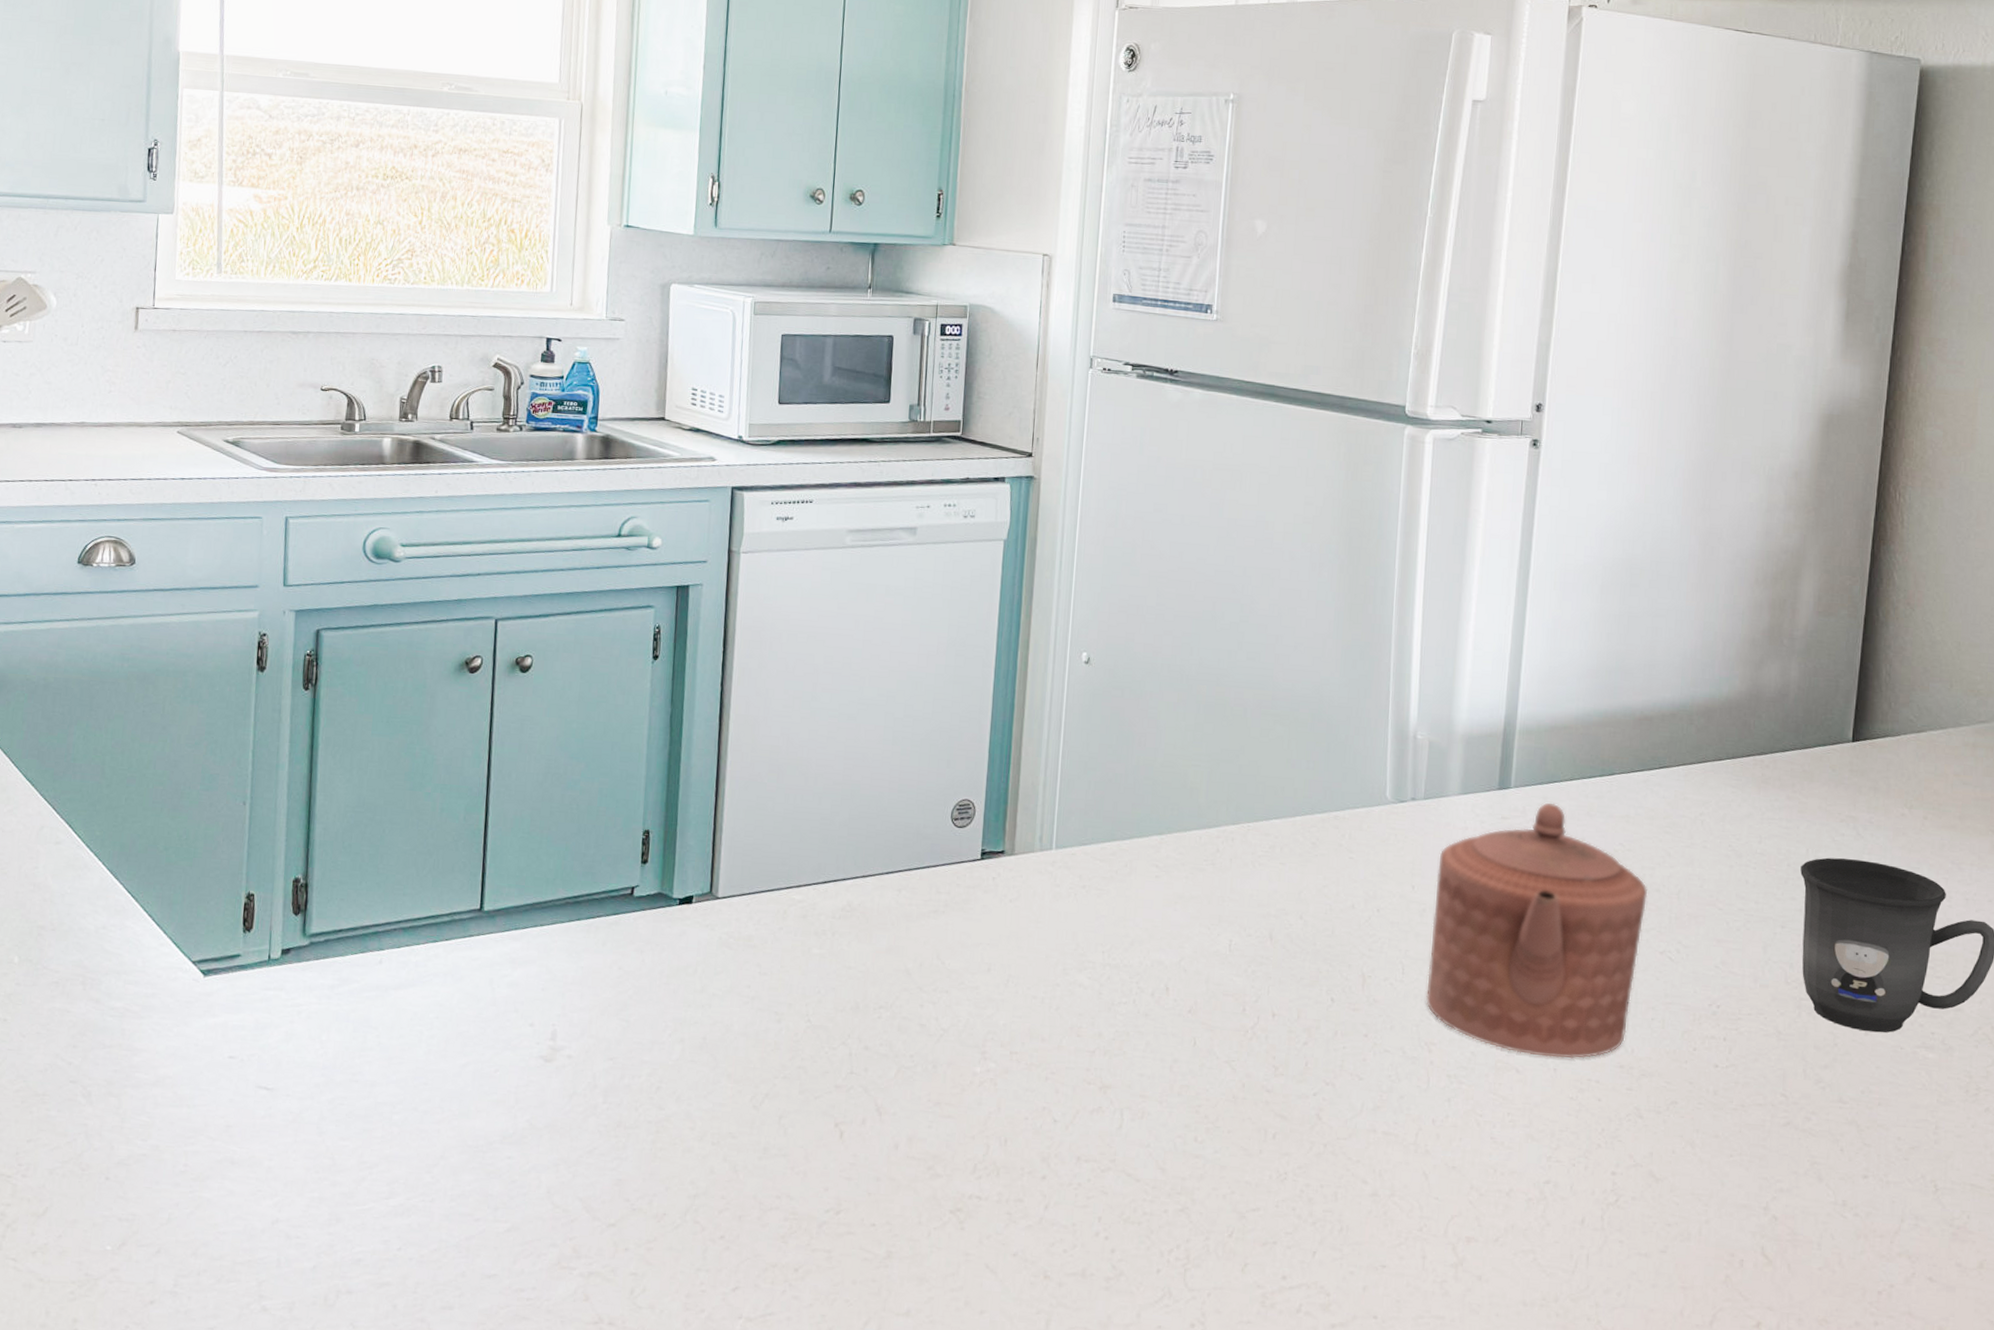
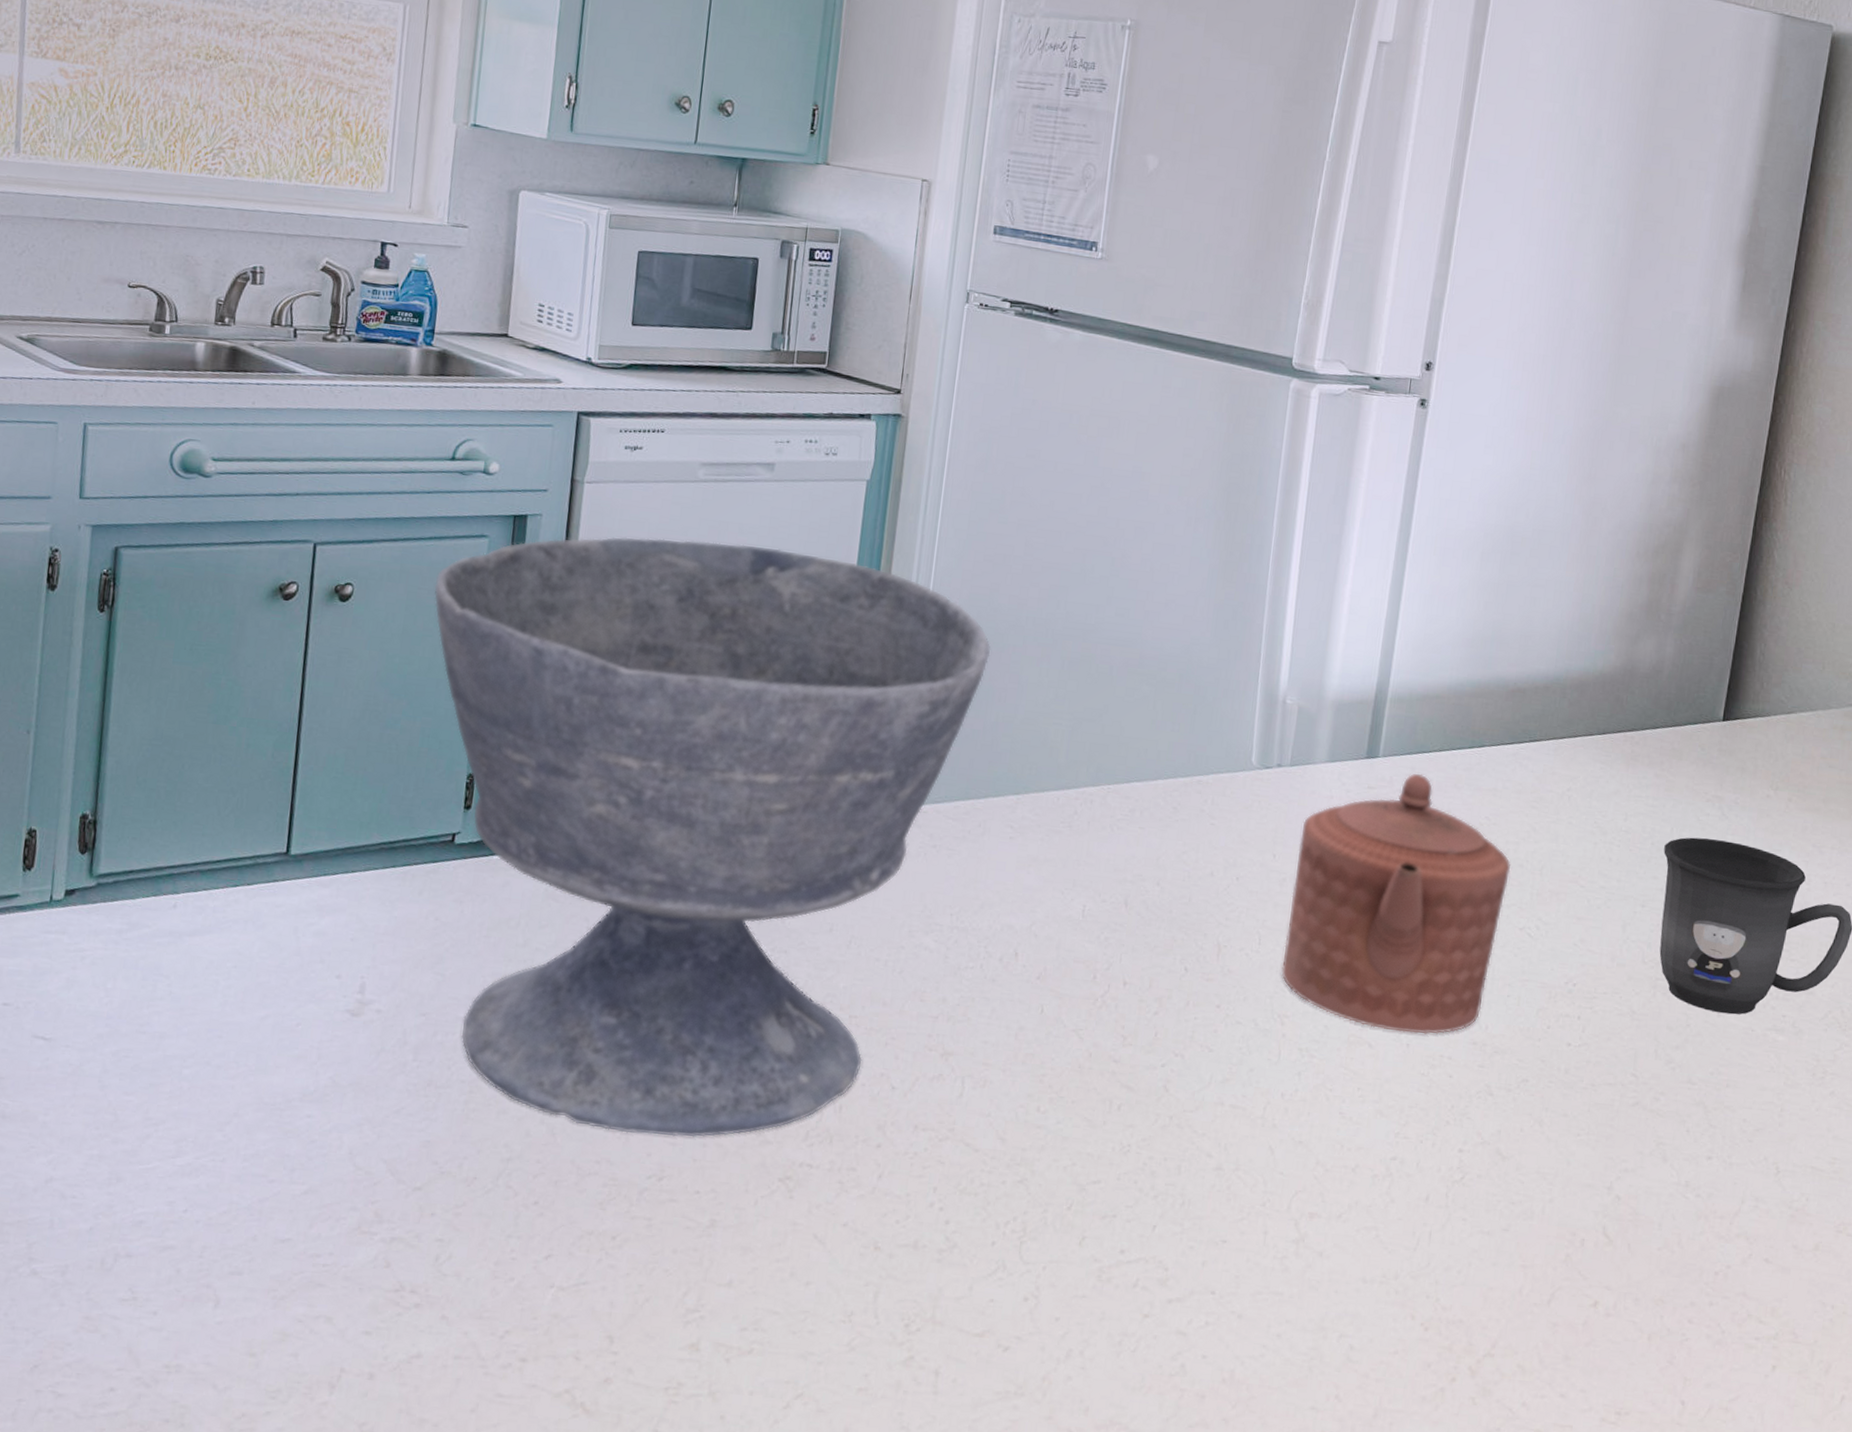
bowl: none [606,602,1129,1172] -> present [434,537,991,1138]

